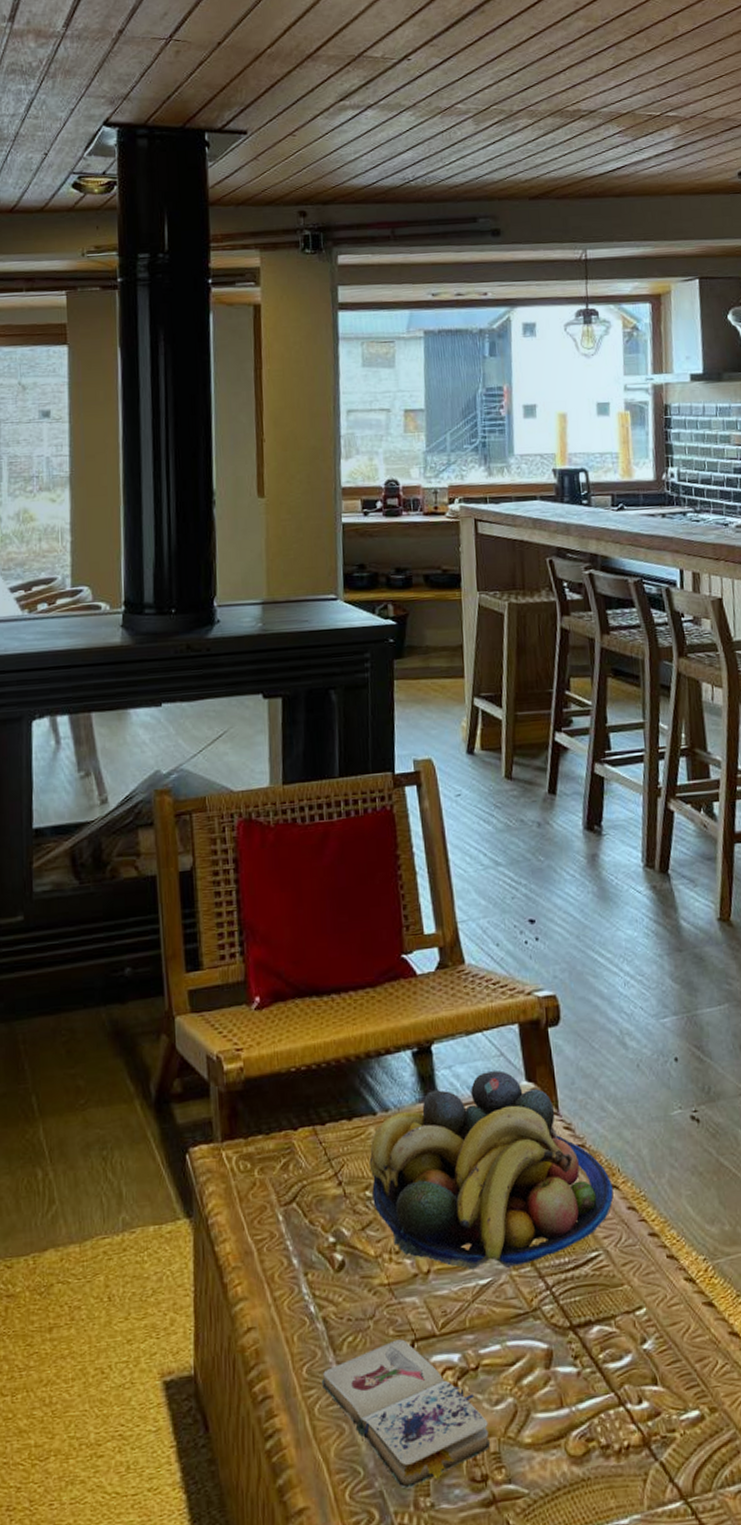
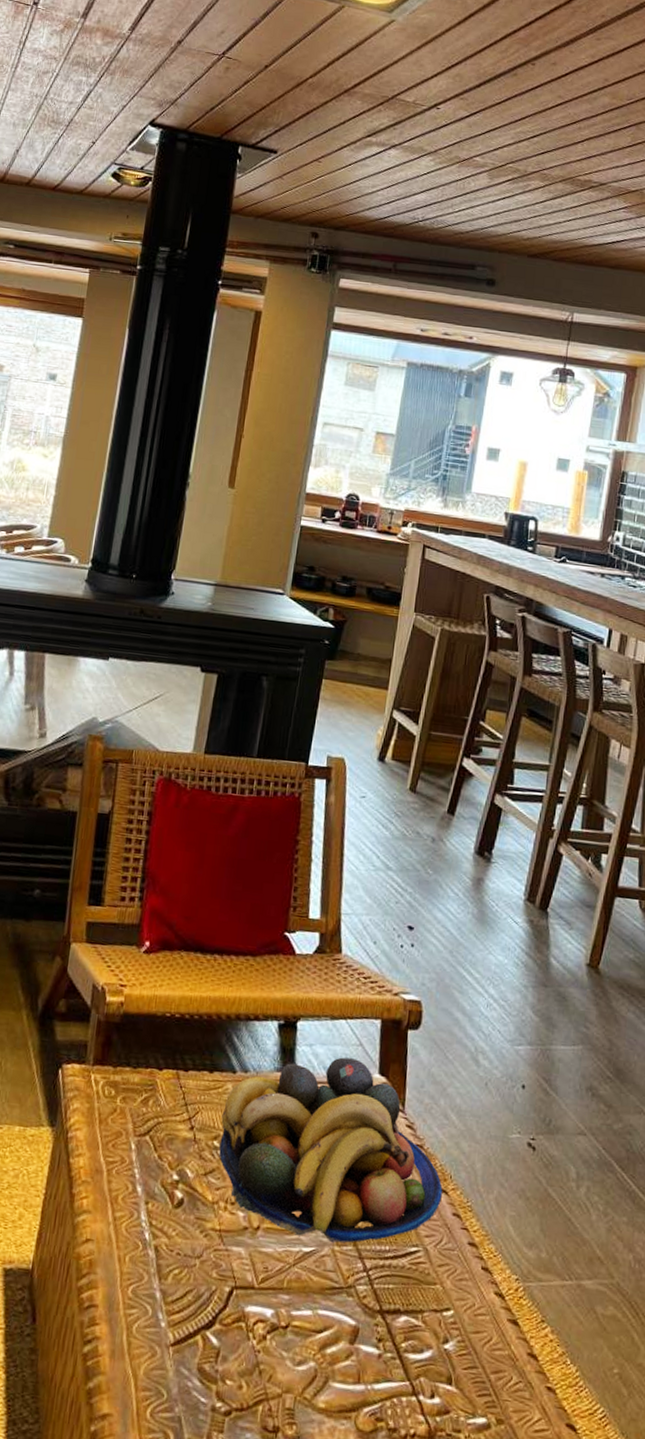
paperback book: present [322,1339,490,1489] -> none [144,1282,288,1421]

